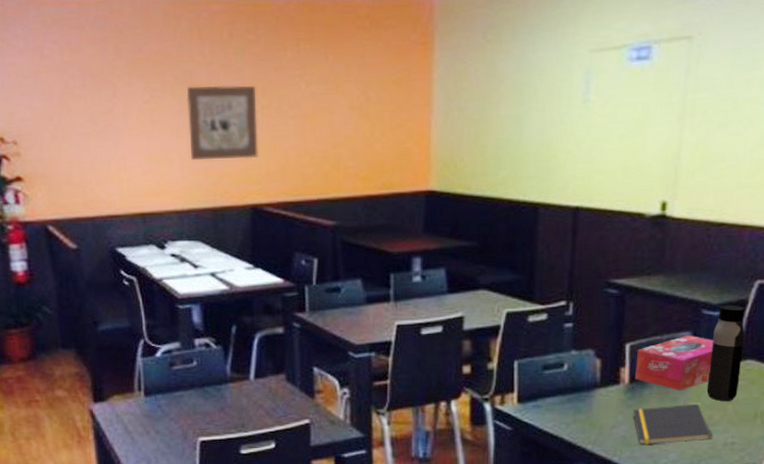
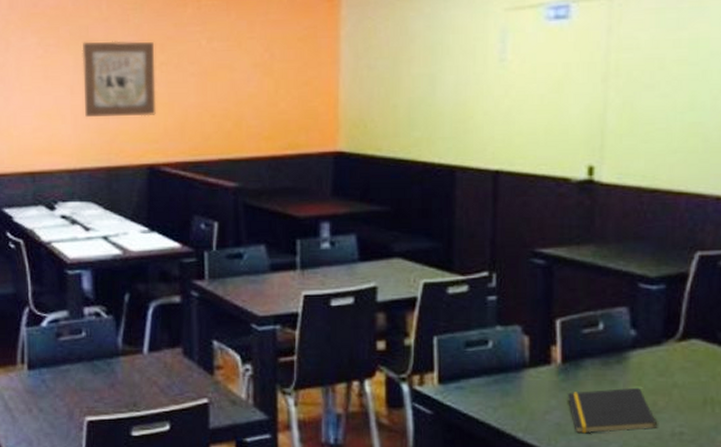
tissue box: present [635,335,713,391] -> none [568,310,652,373]
water bottle: present [706,305,745,401] -> none [648,278,688,385]

